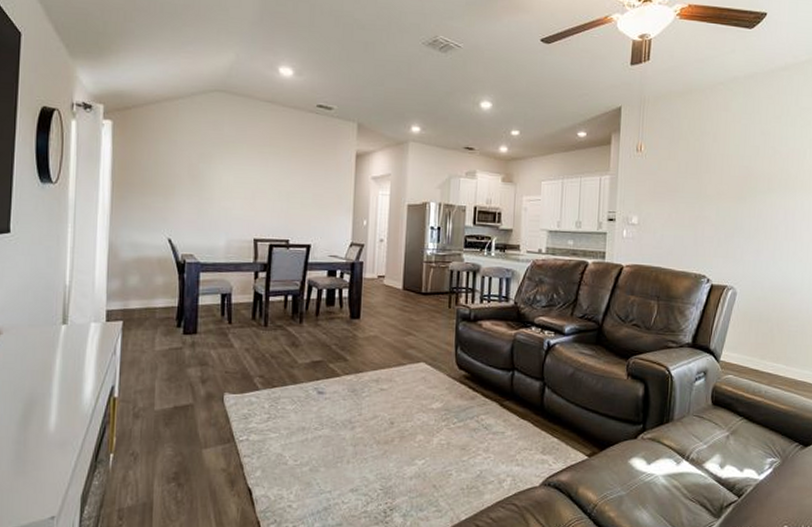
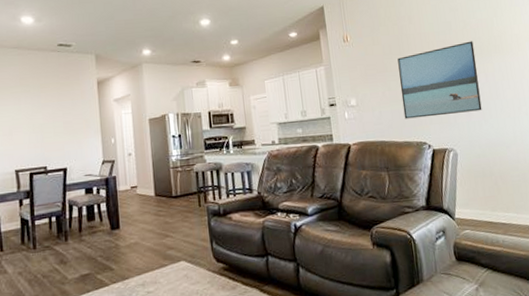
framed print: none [687,171,779,251] -> present [397,41,482,119]

